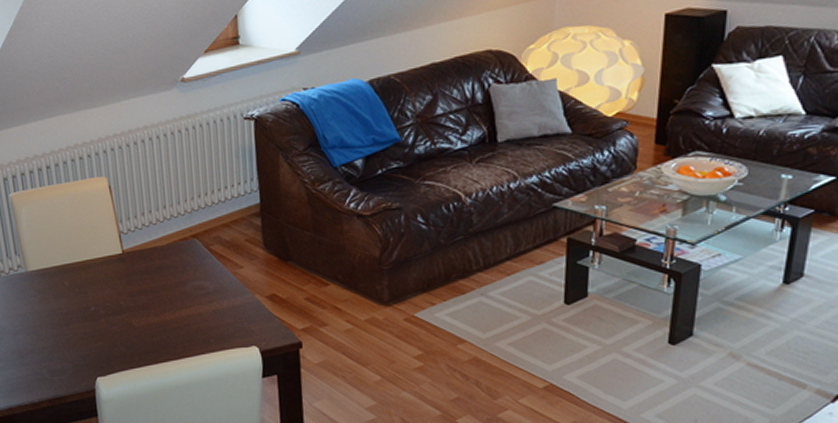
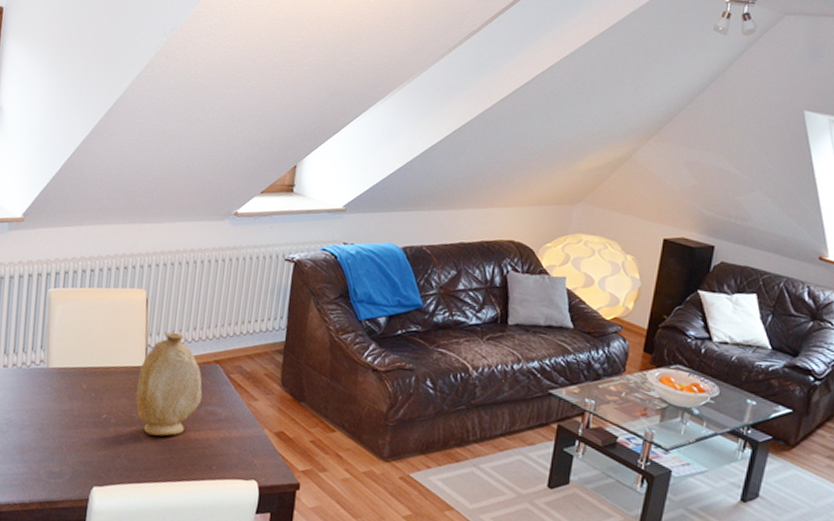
vase: none [117,214,187,319] -> present [135,331,203,436]

